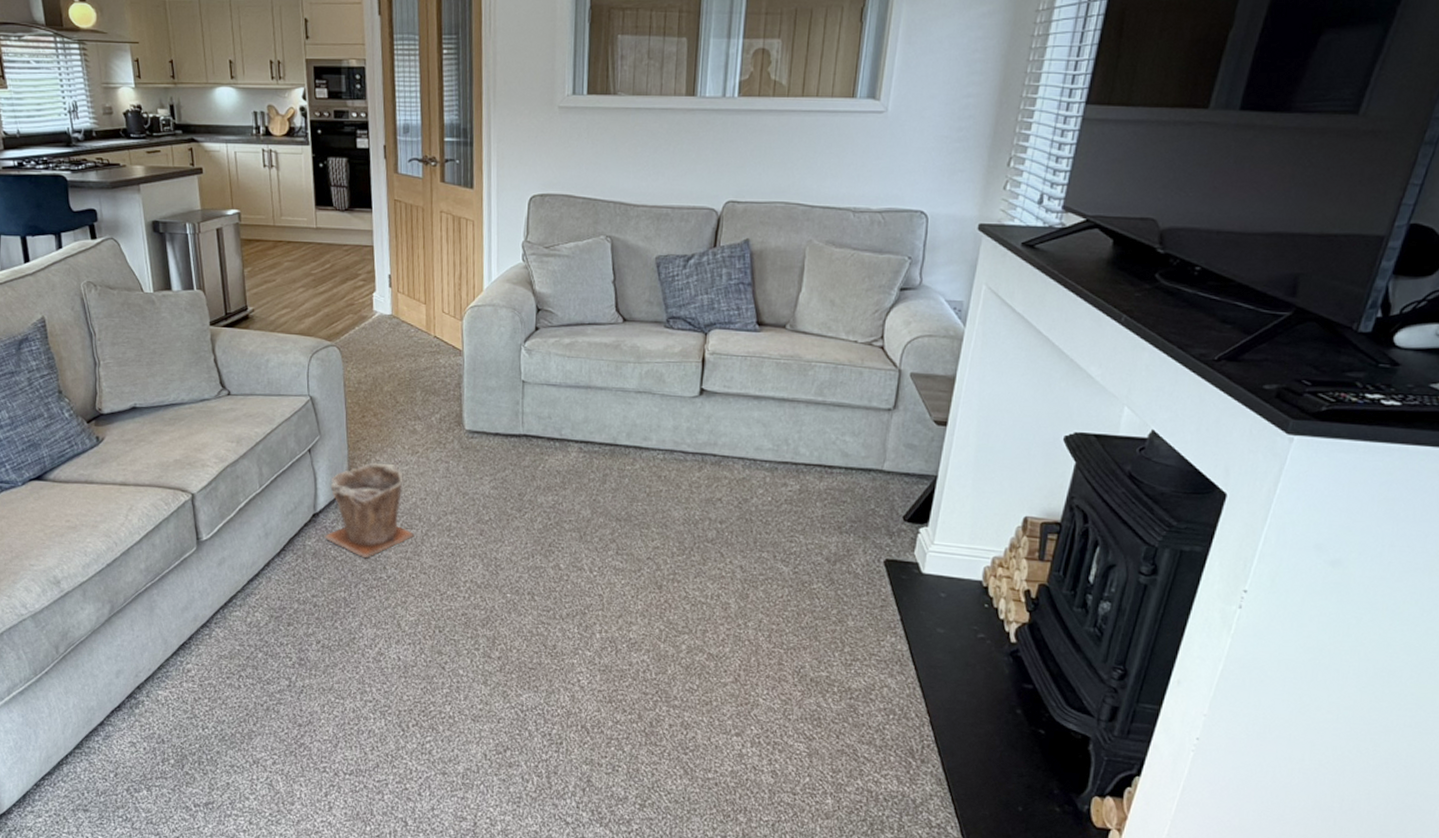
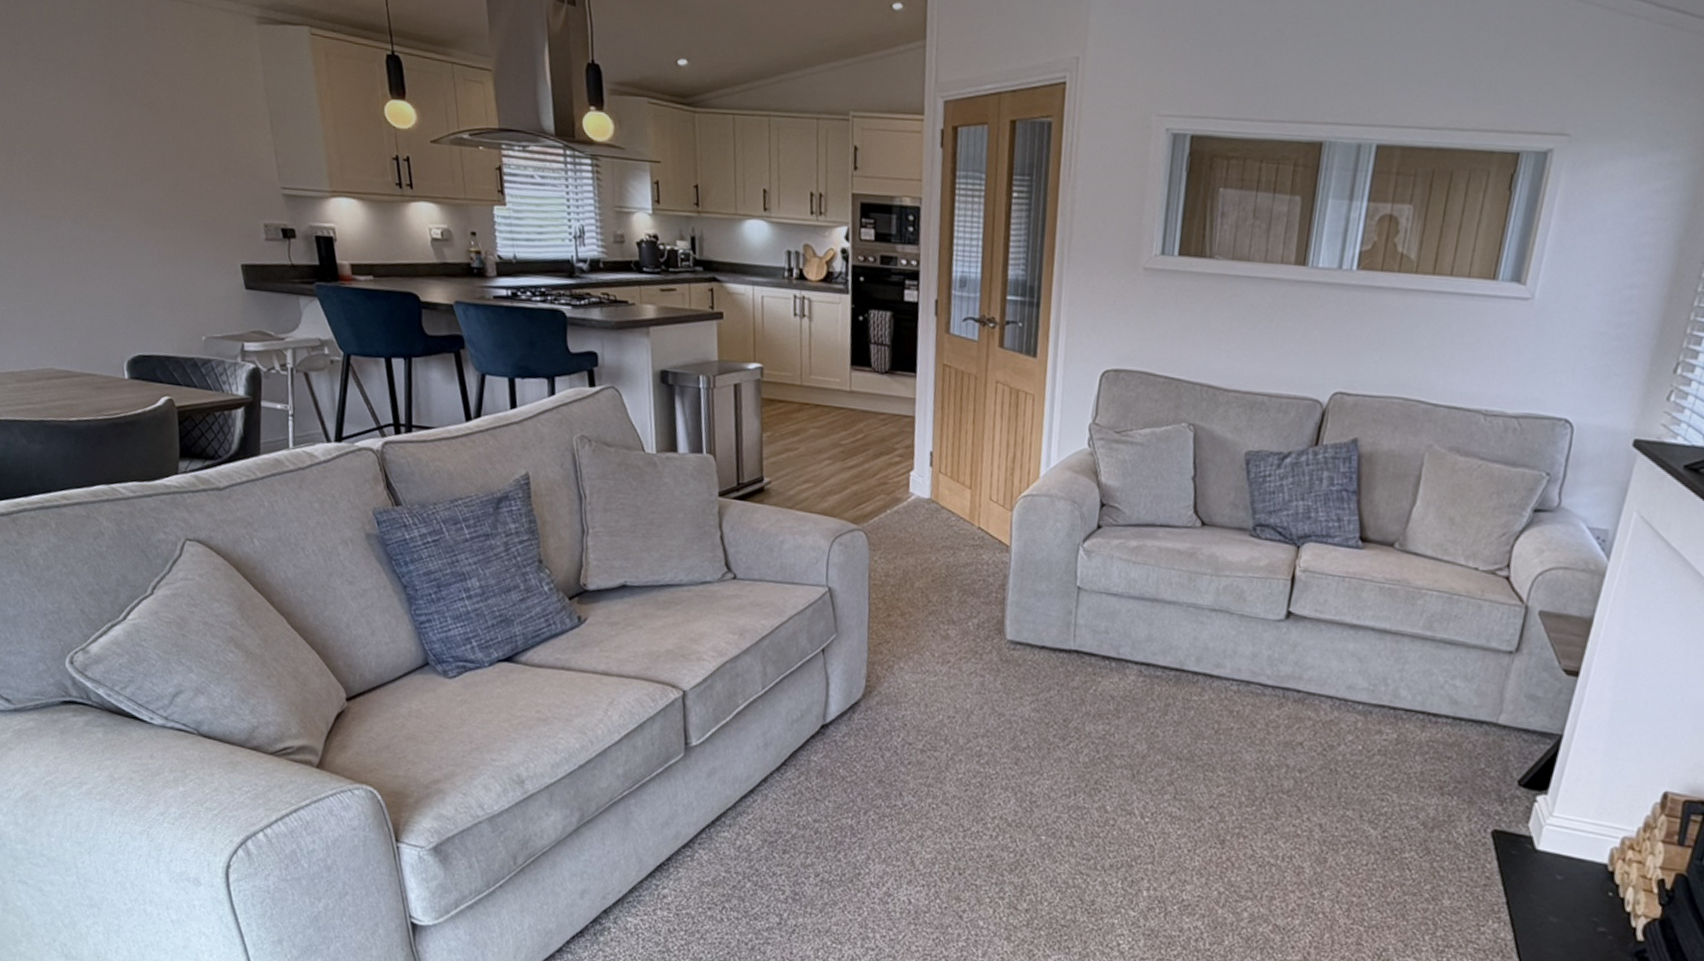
plant pot: present [325,462,415,558] -> none [834,669,939,781]

